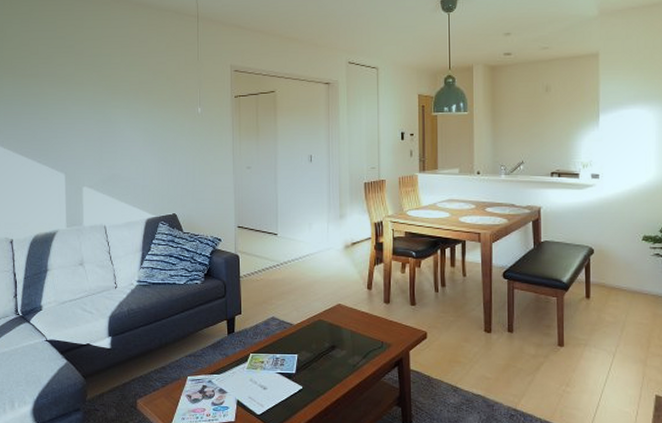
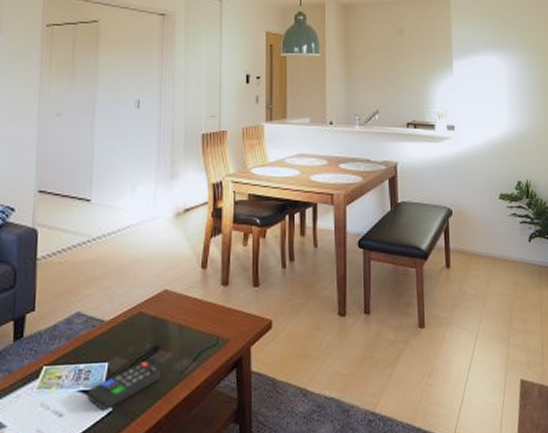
remote control: none [284,355,337,388] -> present [88,360,160,410]

